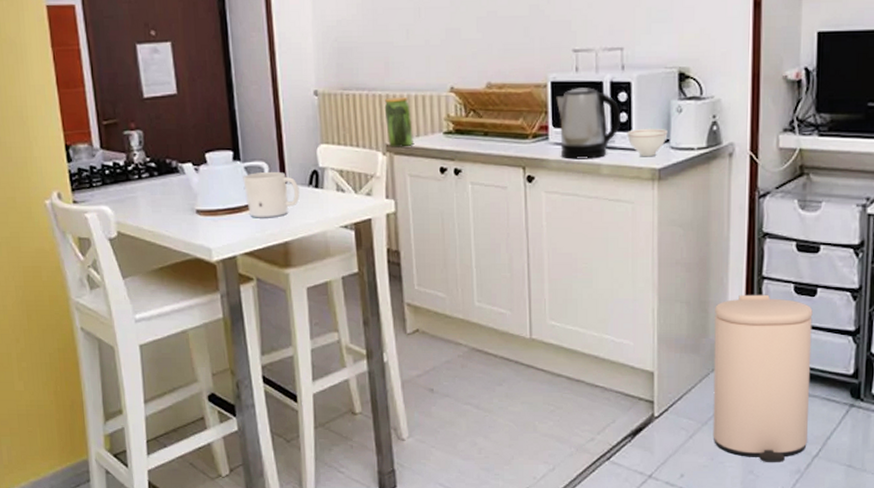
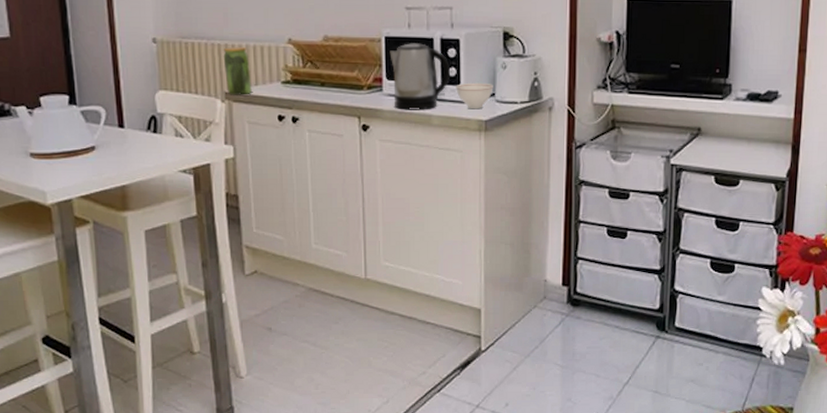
mug: present [243,171,300,218] -> none [79,116,138,162]
pedal bin: present [713,294,813,462] -> none [534,236,623,390]

